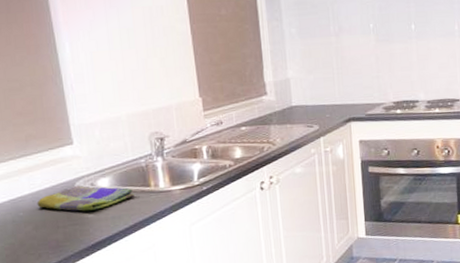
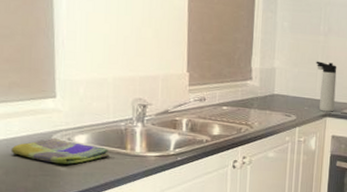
thermos bottle: none [331,63,358,117] -> present [316,61,337,112]

